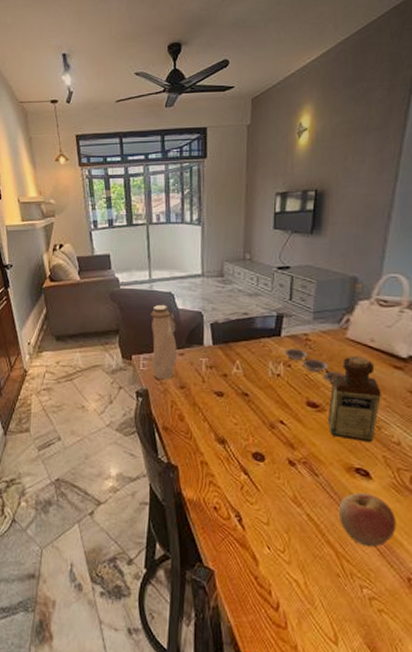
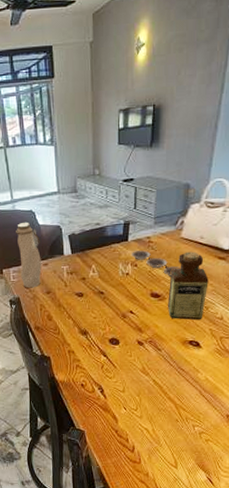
apple: present [338,492,397,547] -> none [176,359,219,398]

